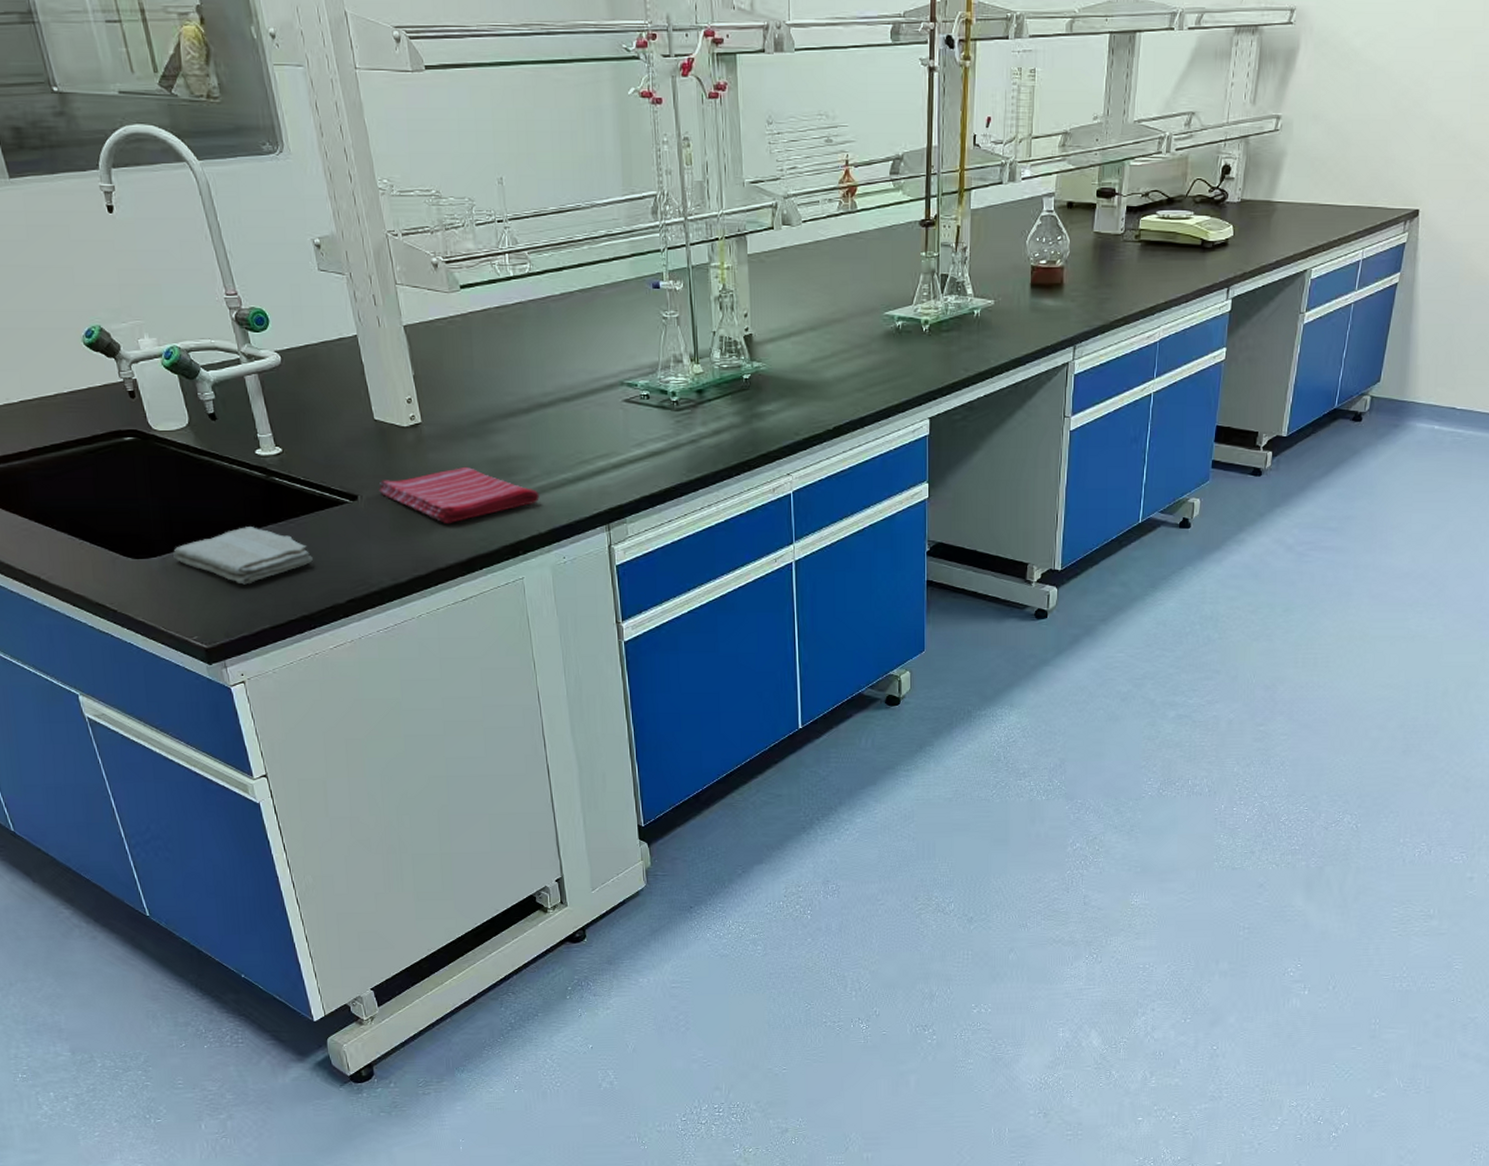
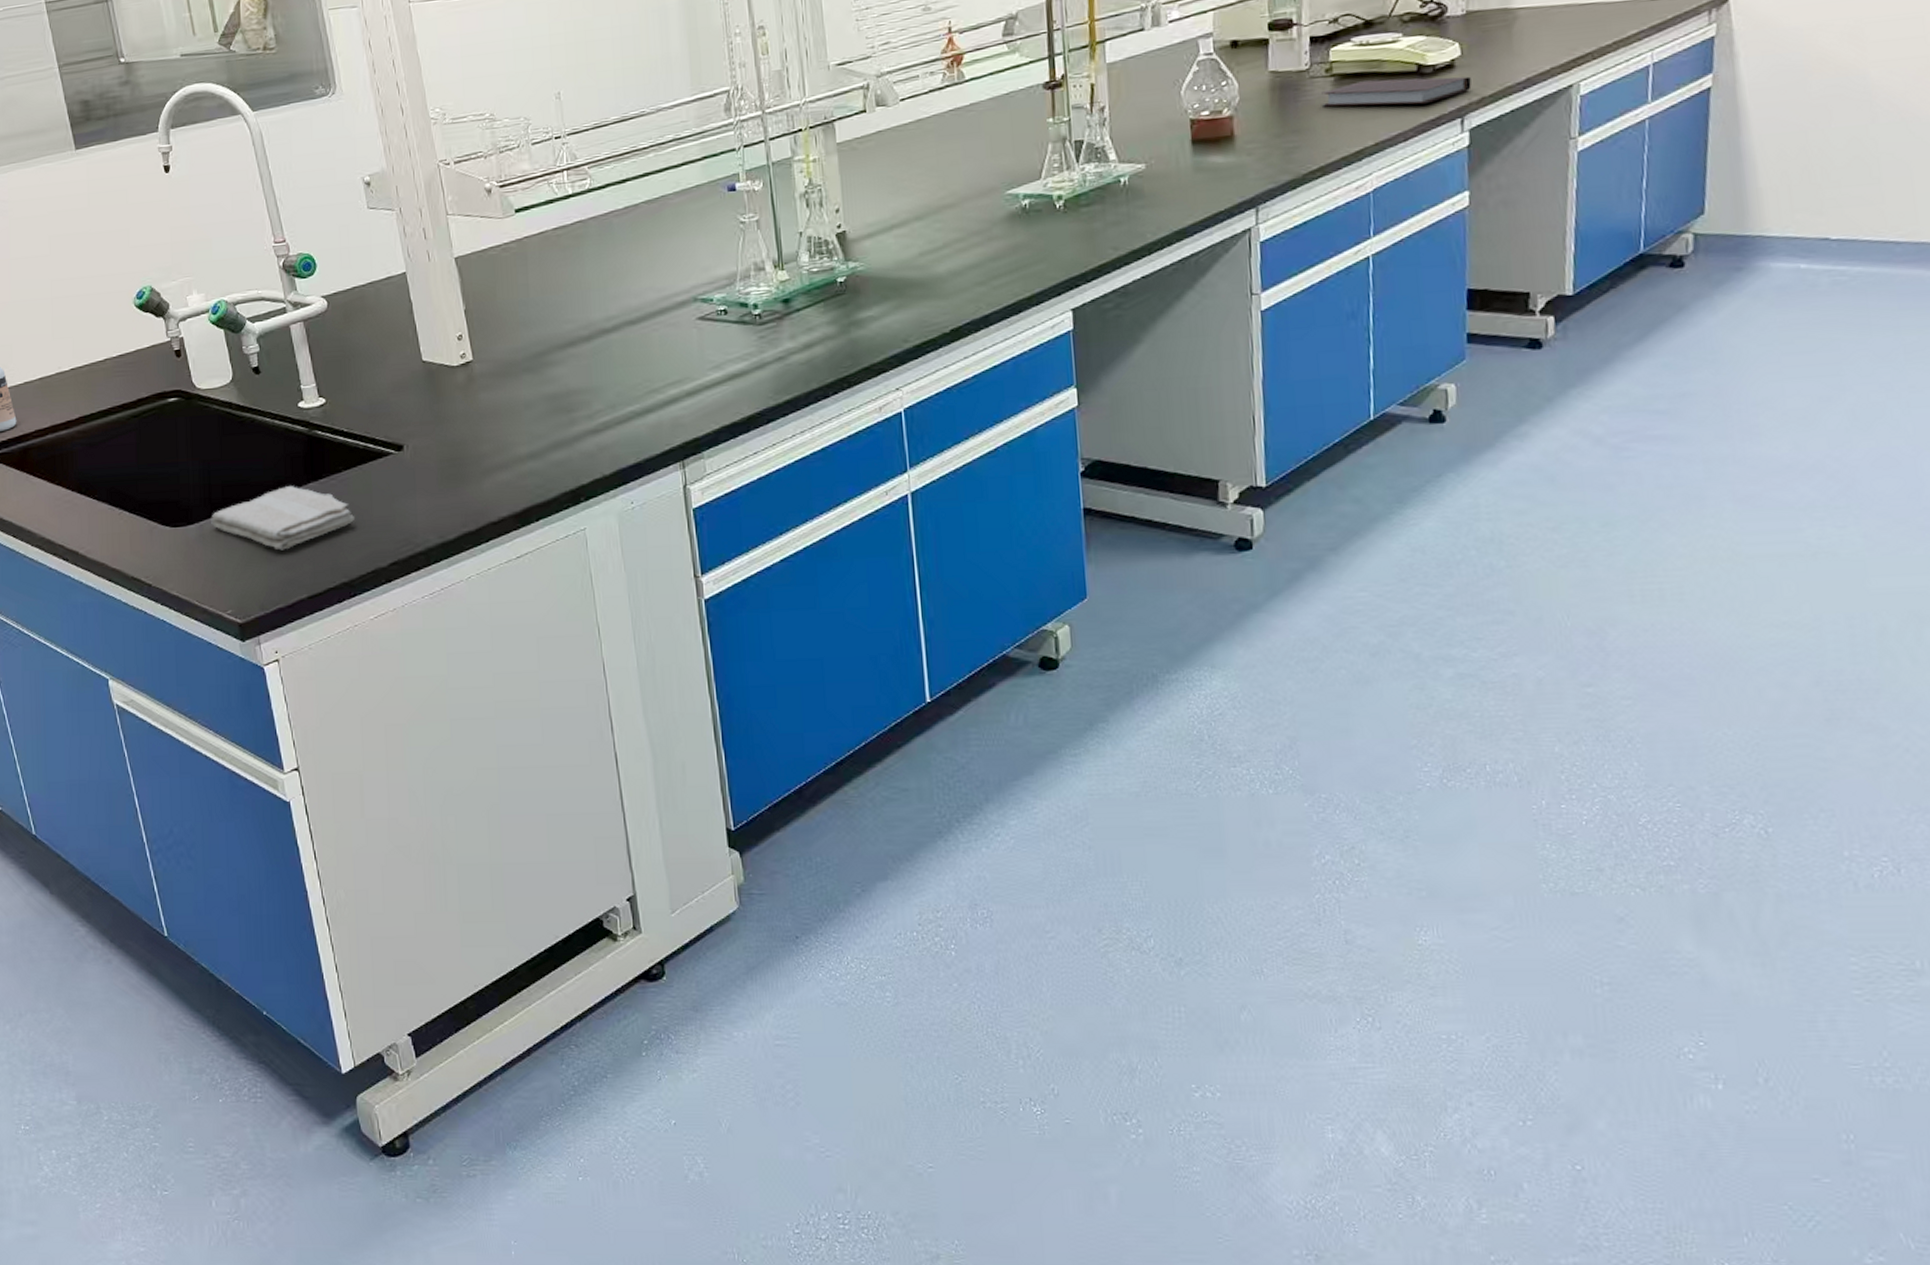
dish towel: present [379,466,540,523] -> none [426,405,603,471]
notebook: none [1129,249,1238,274] -> present [1321,76,1472,107]

